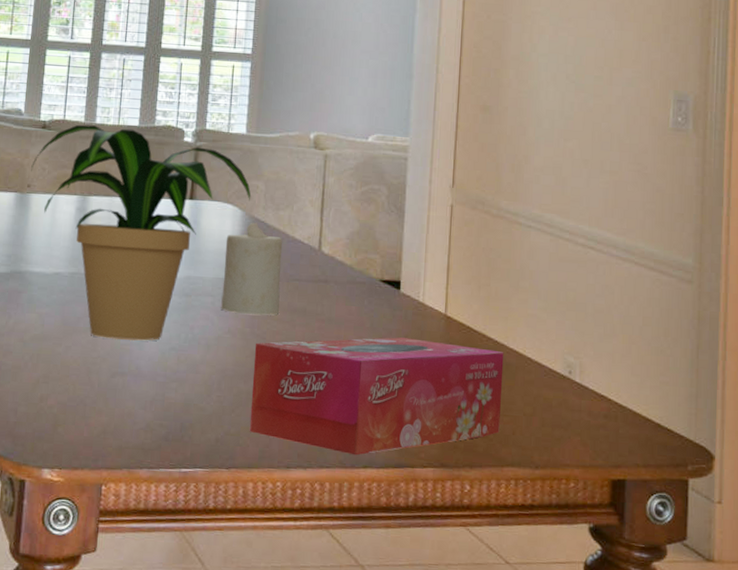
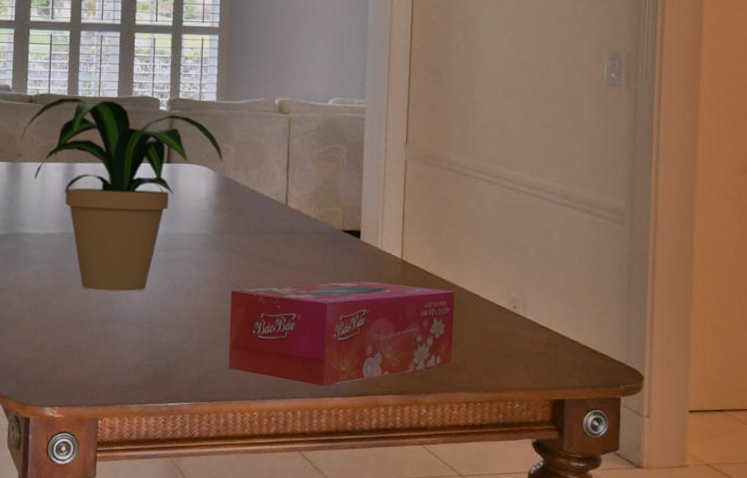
candle: present [221,222,283,315] -> none [199,182,253,266]

